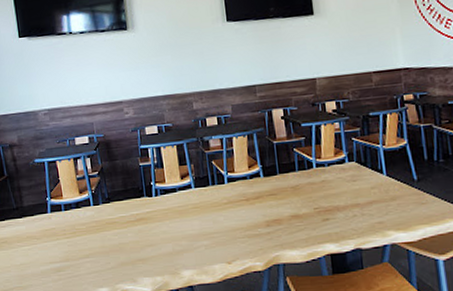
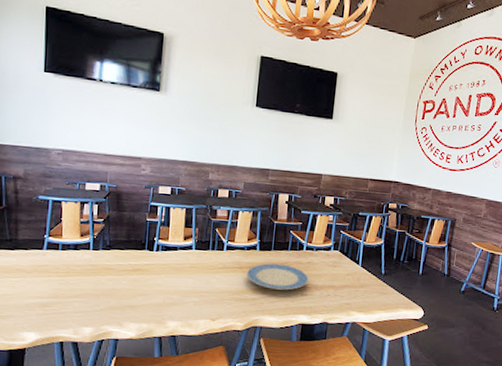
plate: none [255,188,328,219] -> present [247,263,309,290]

